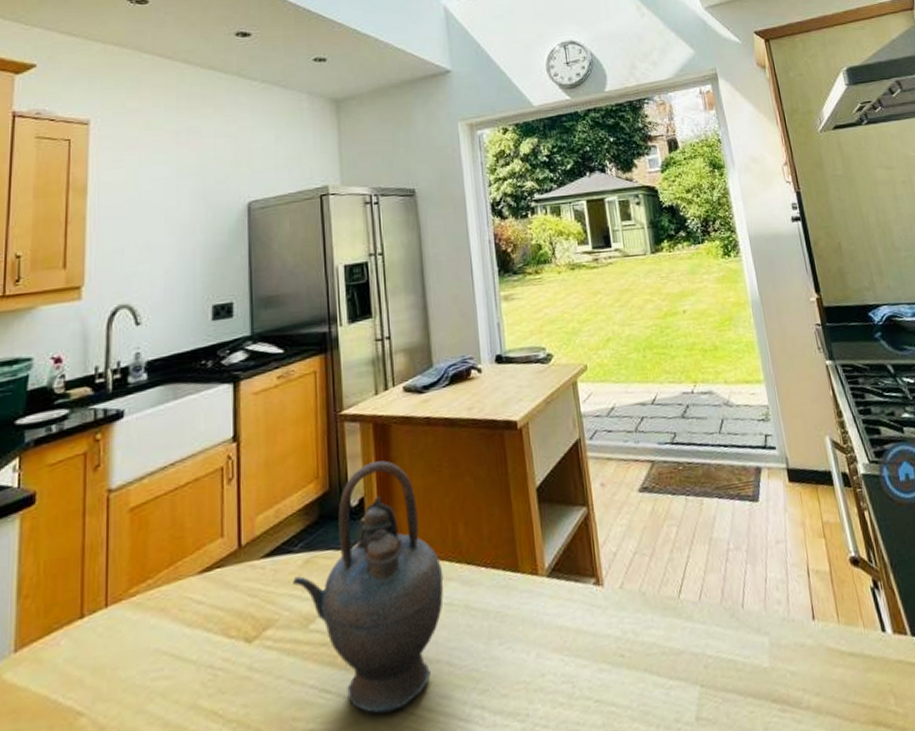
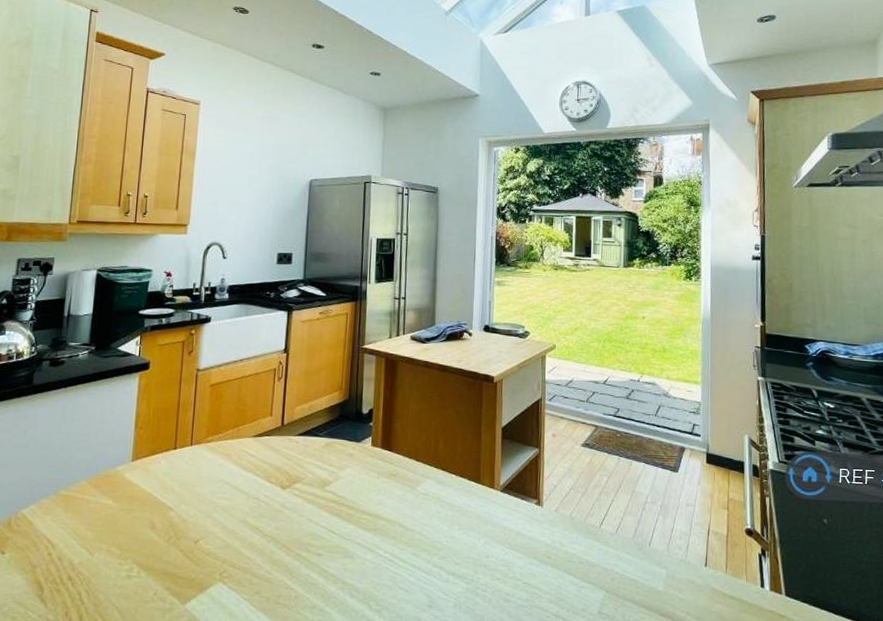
teapot: present [293,460,444,714] -> none [317,385,424,555]

